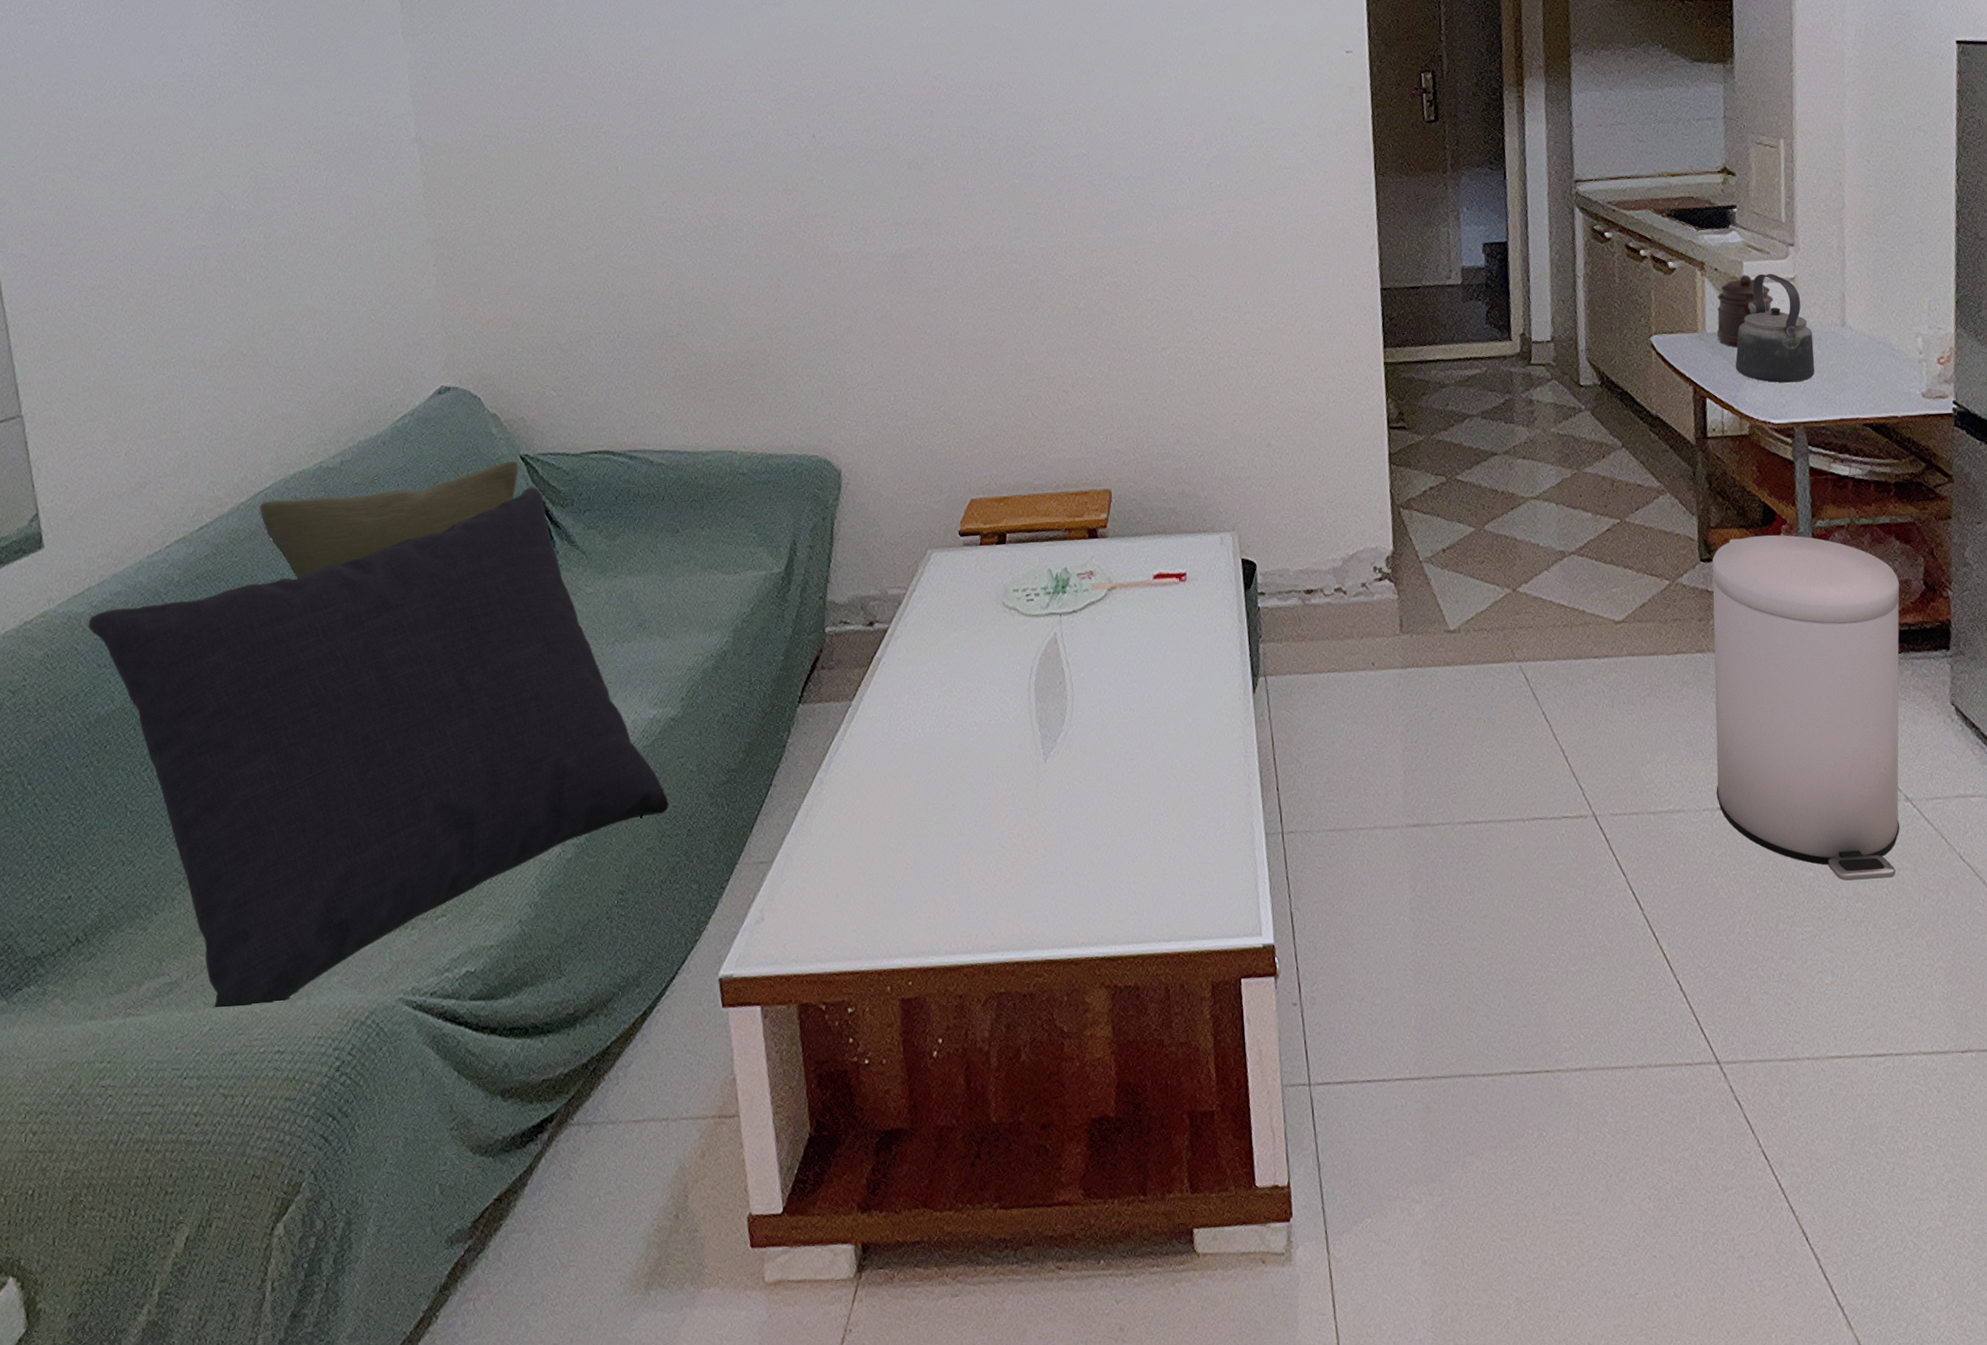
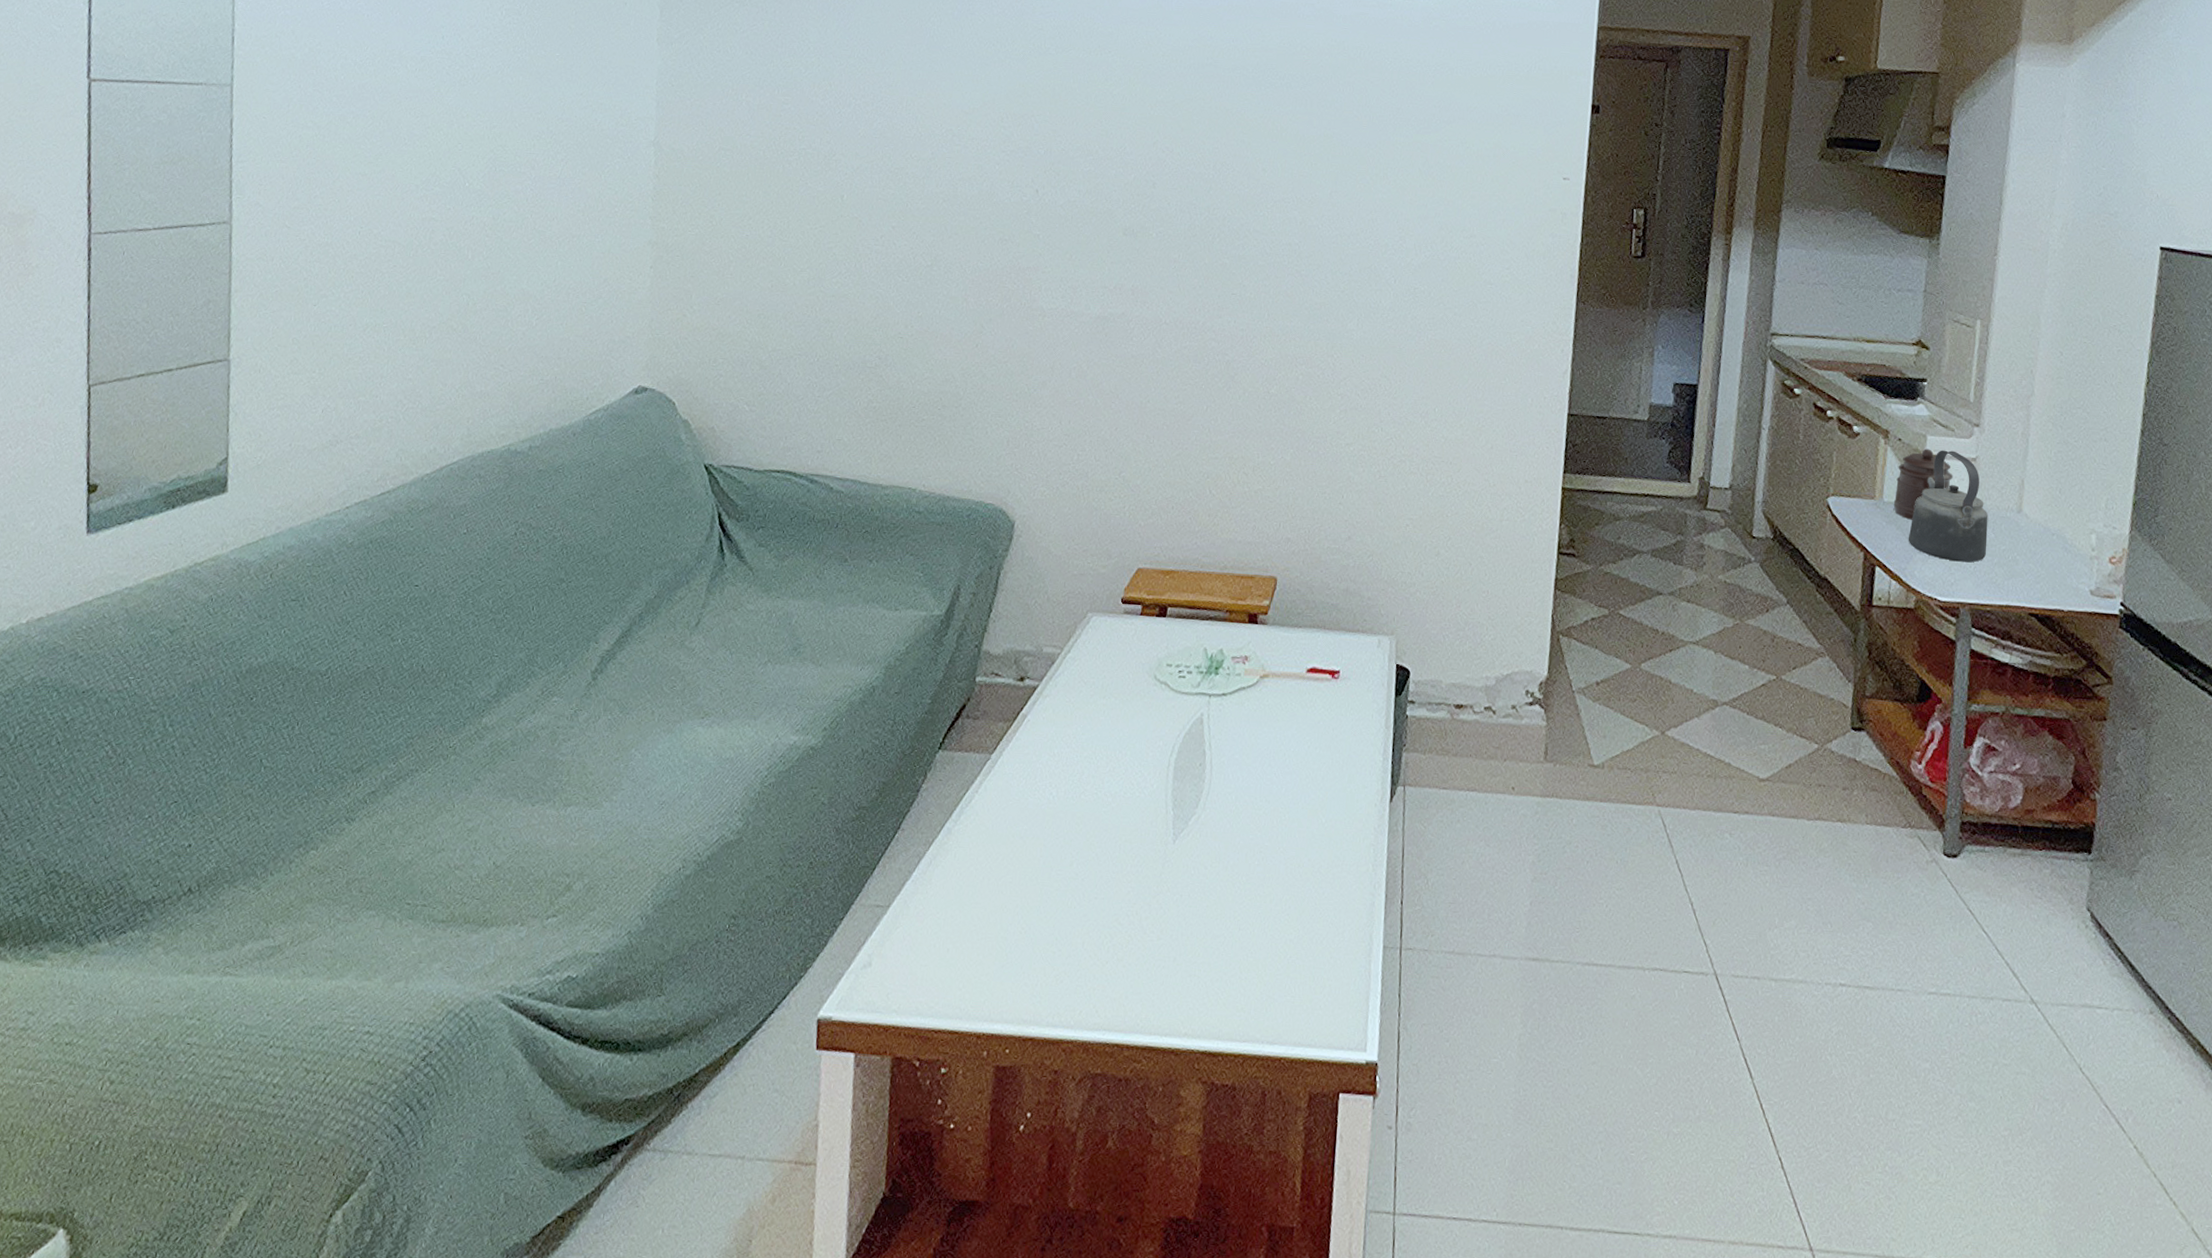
cushion: present [88,487,669,1008] -> none [256,497,795,983]
pillow: present [260,461,519,580] -> none [442,469,702,558]
pedal bin: present [1711,535,1900,881] -> none [1840,711,2048,1081]

